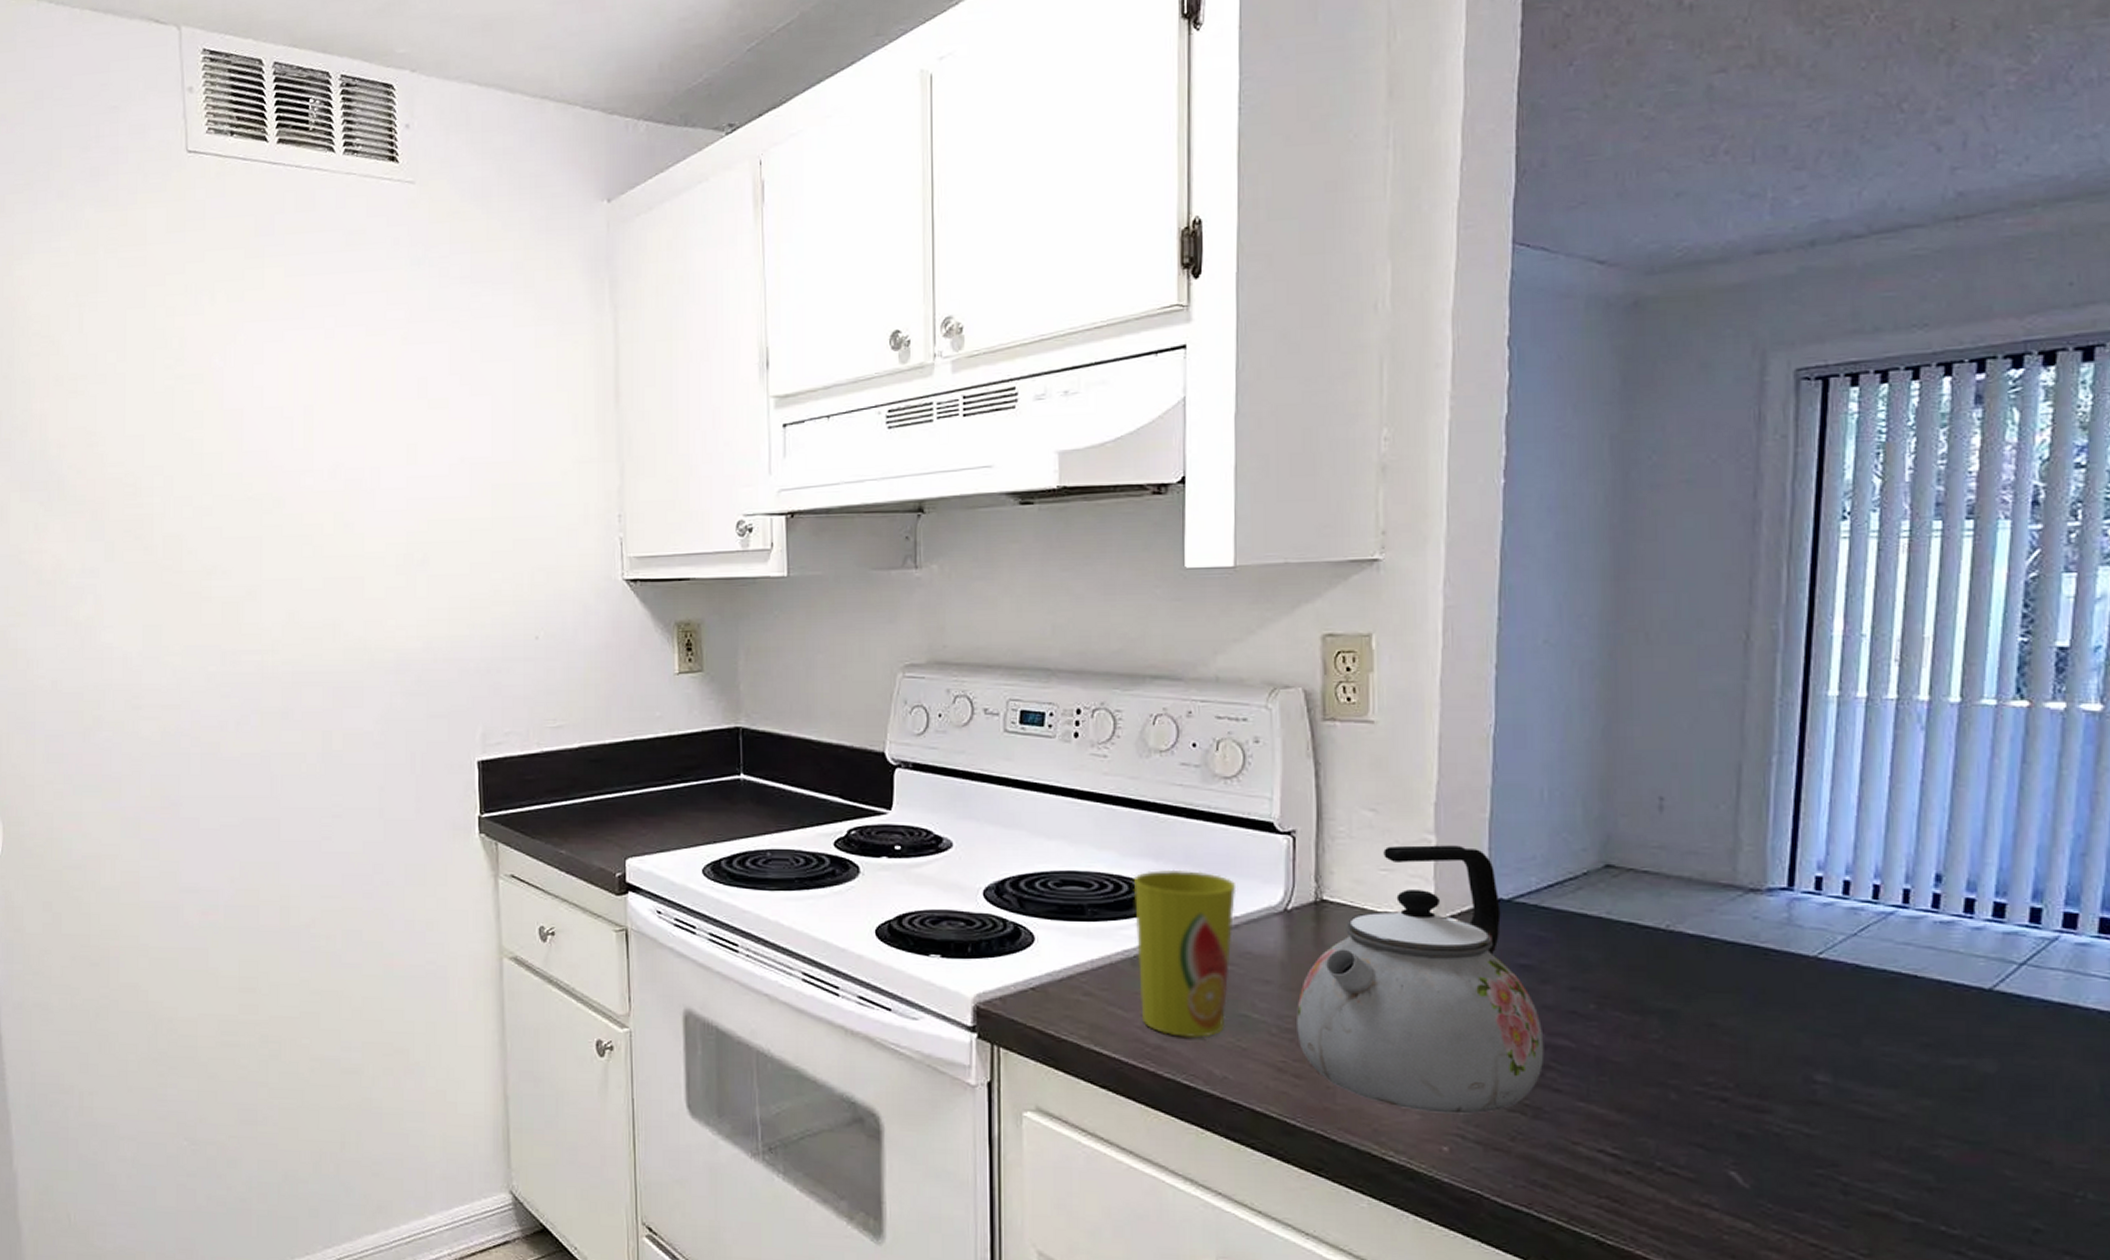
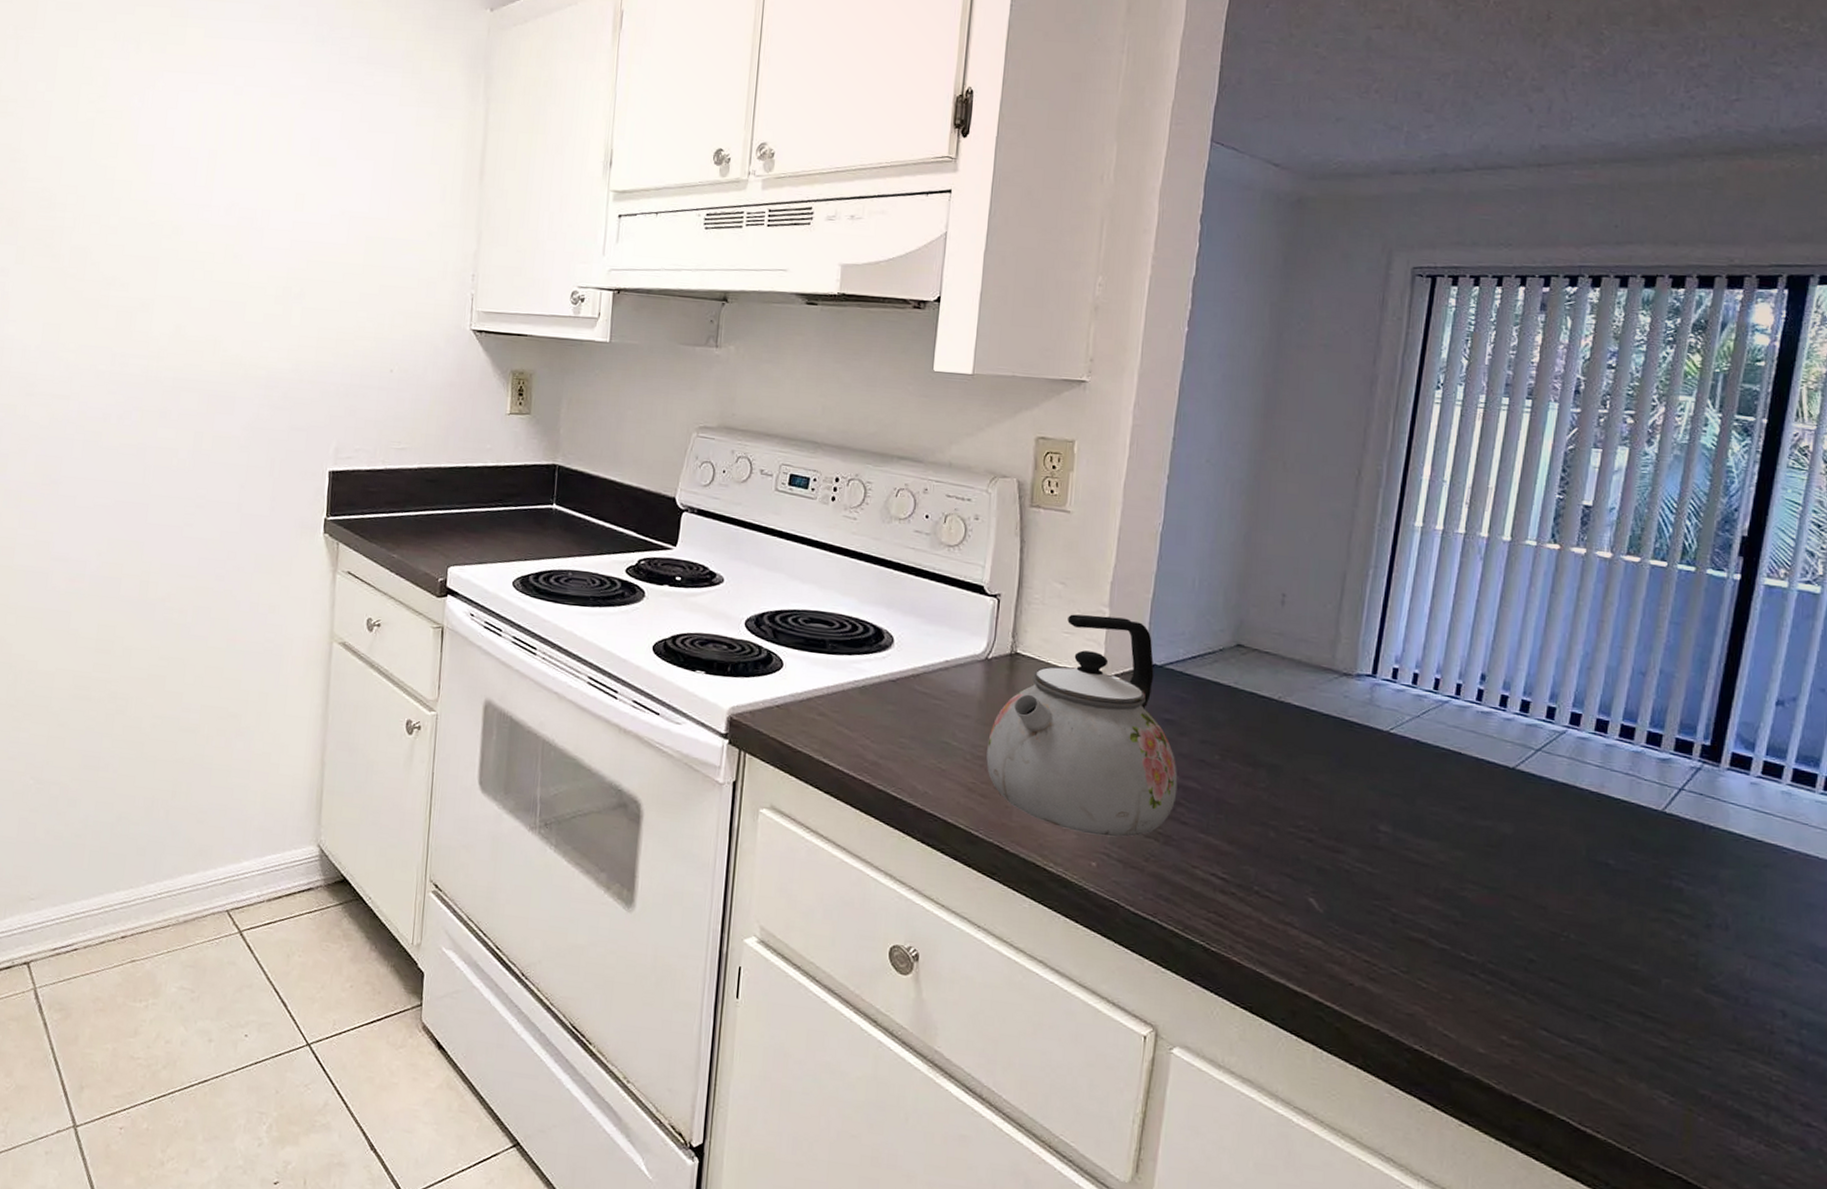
cup: present [1133,869,1237,1037] -> none [864,616,950,758]

